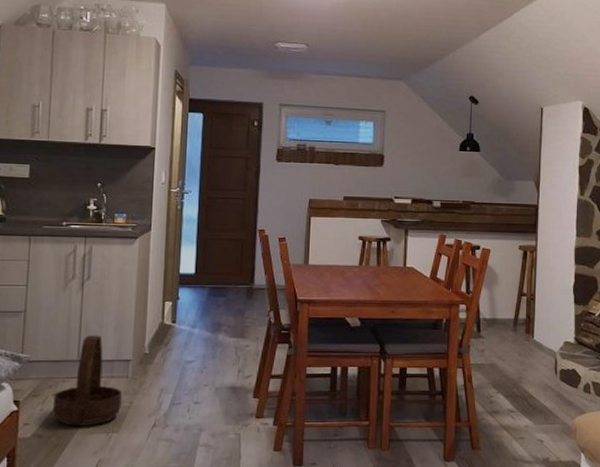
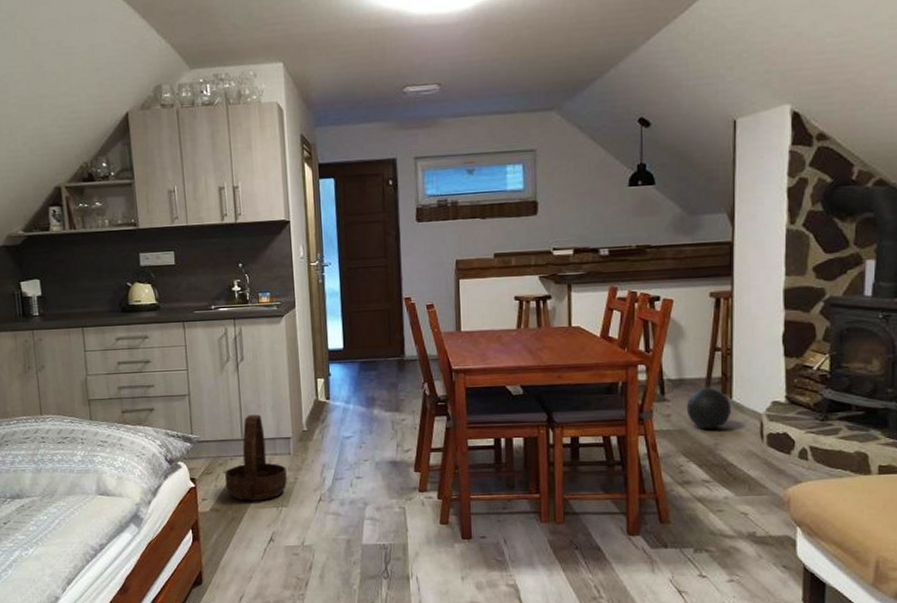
ball: none [497,327,533,364] -> present [686,388,732,430]

